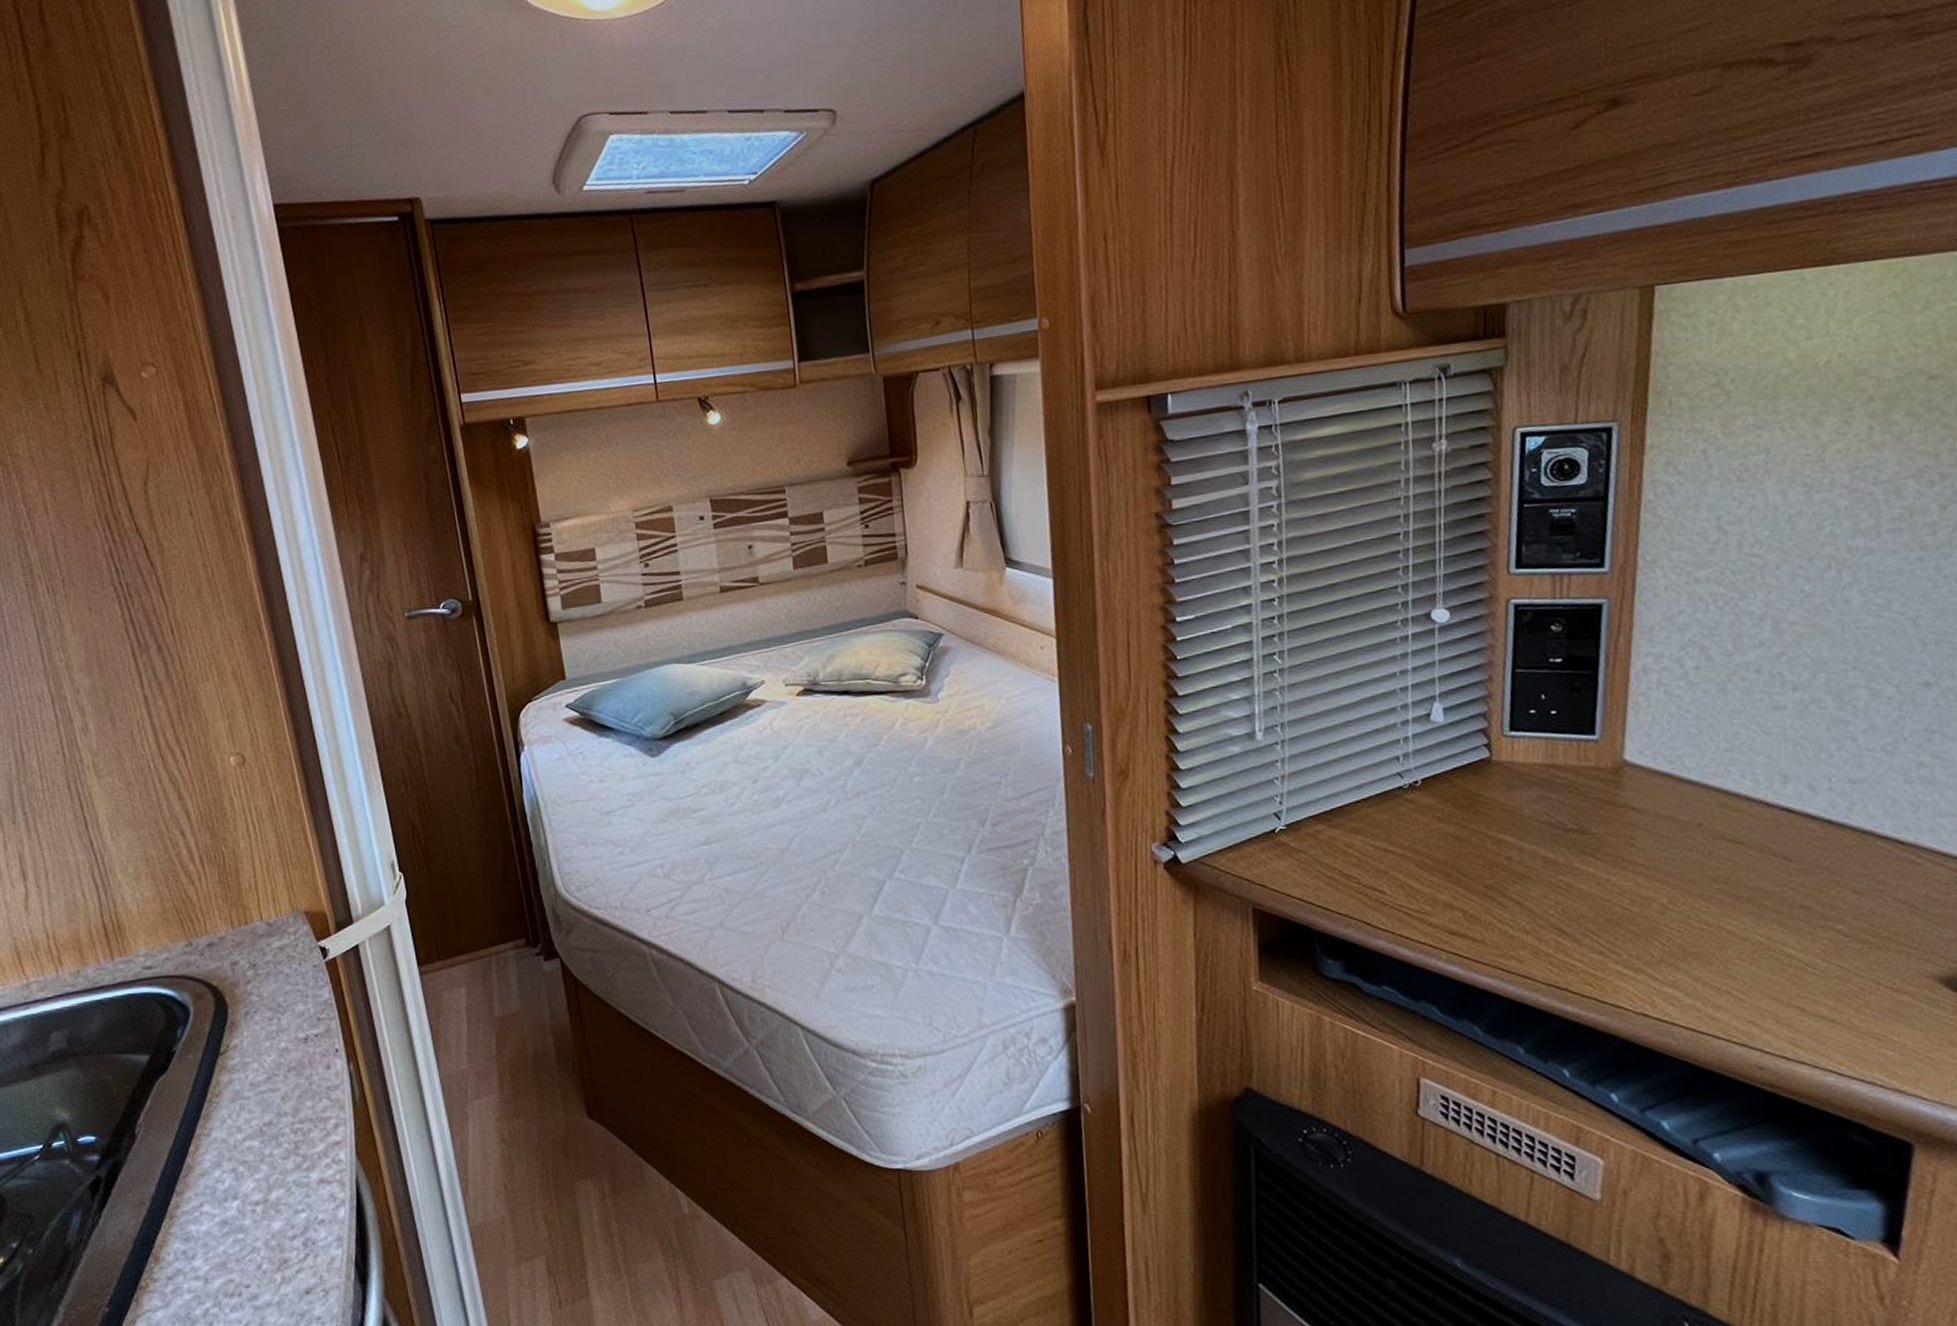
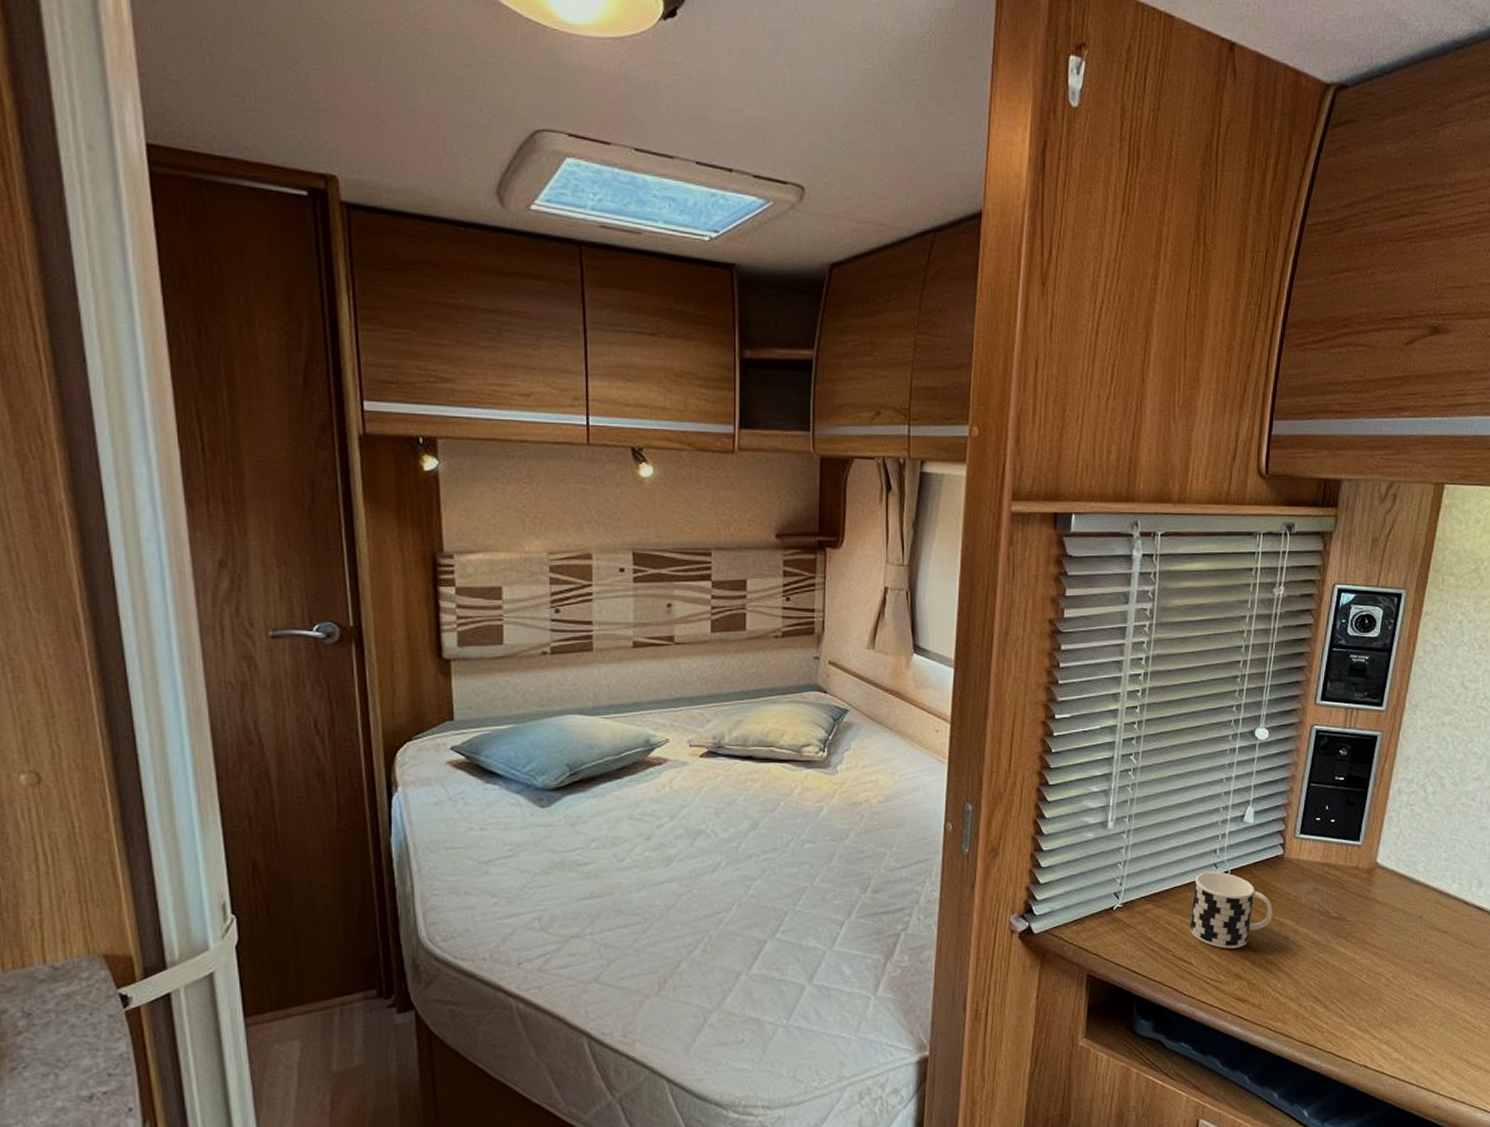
cup: none [1375,782,1486,874] -> present [1189,871,1273,949]

